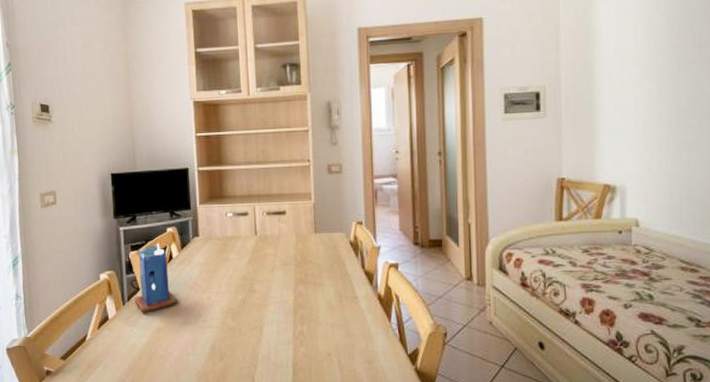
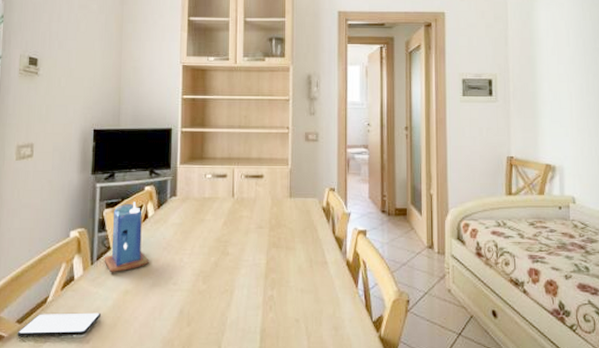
smartphone: none [62,349,137,371] -> present [17,313,101,336]

